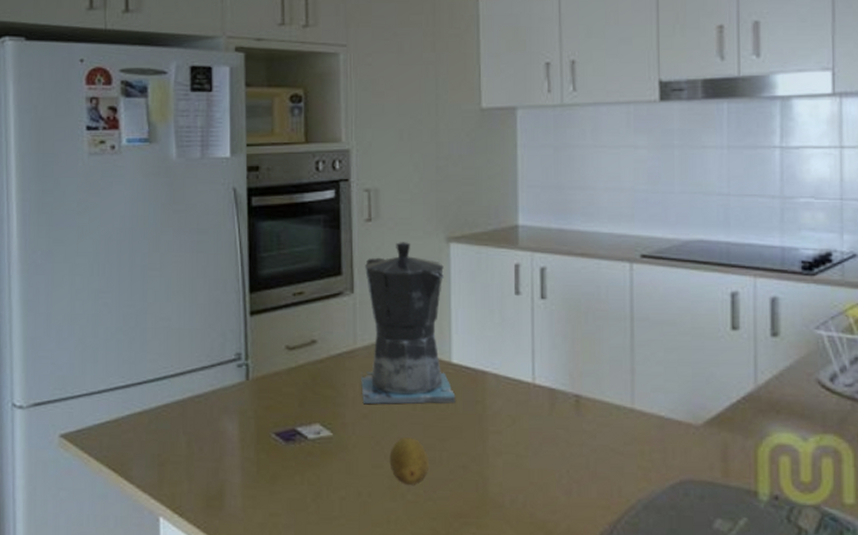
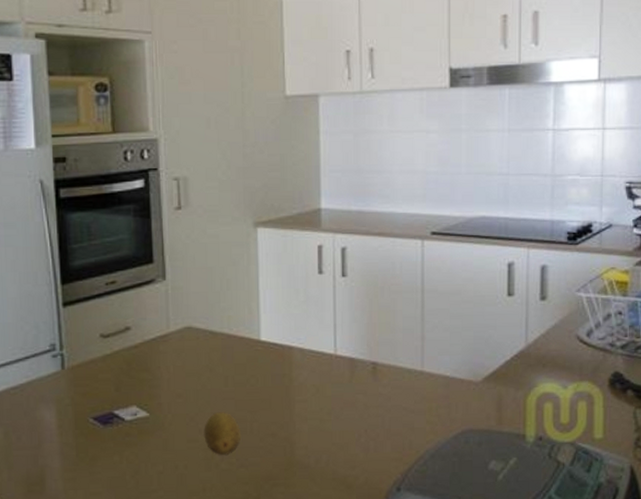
coffee maker: present [361,242,456,405] -> none [175,228,265,385]

